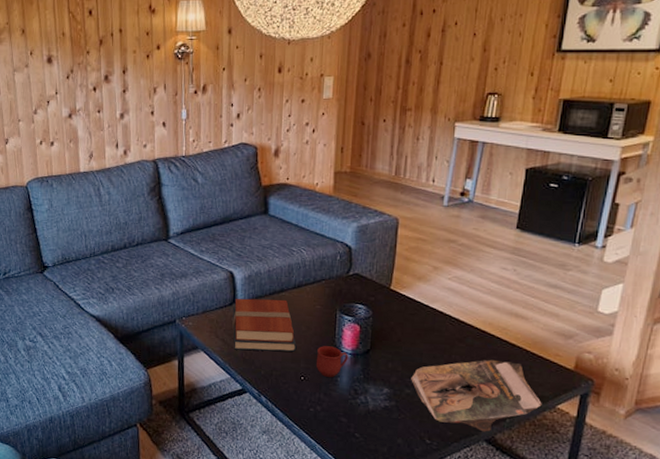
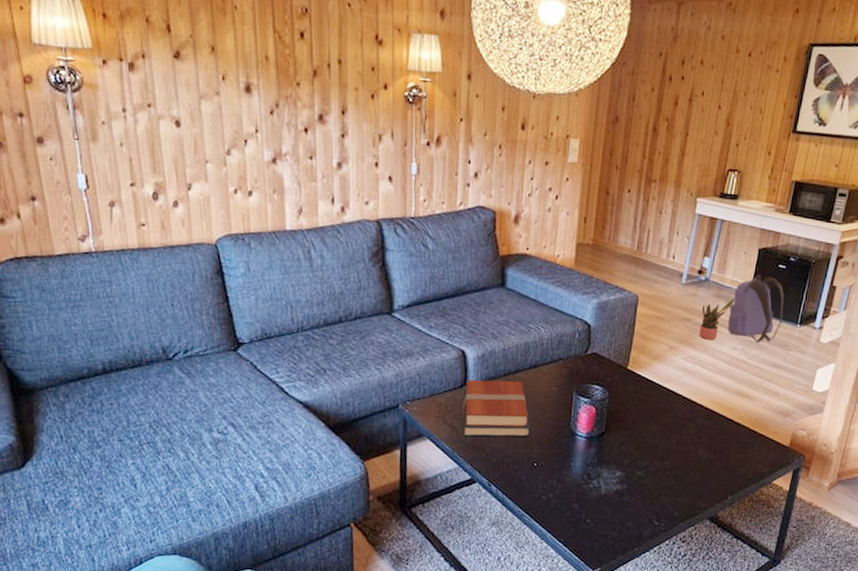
mug: present [316,346,348,378] -> none [549,429,583,463]
magazine: present [411,359,542,432] -> none [643,438,760,510]
potted plant: none [464,219,502,261] -> present [699,298,735,340]
backpack: none [495,193,558,263] -> present [727,274,784,343]

